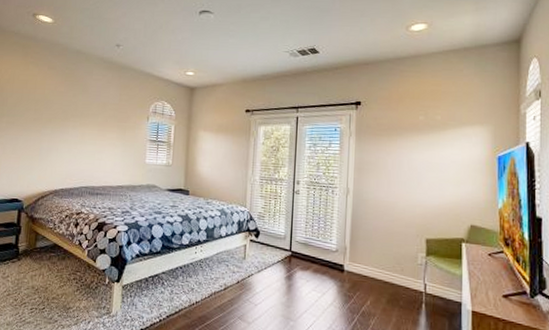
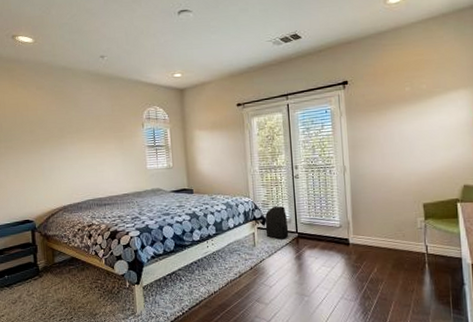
backpack: none [258,219,283,256] -> present [265,206,289,240]

